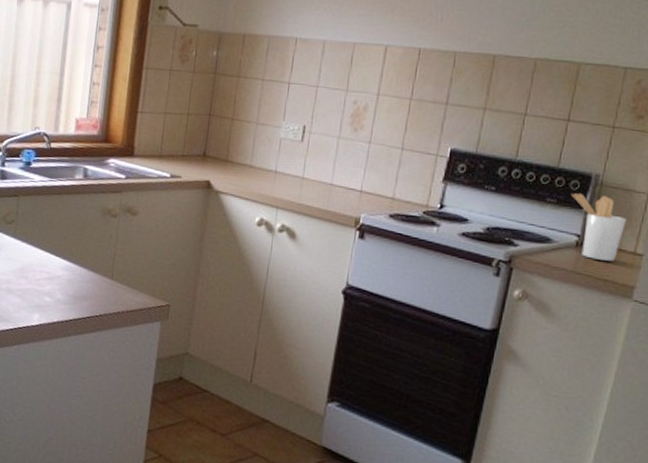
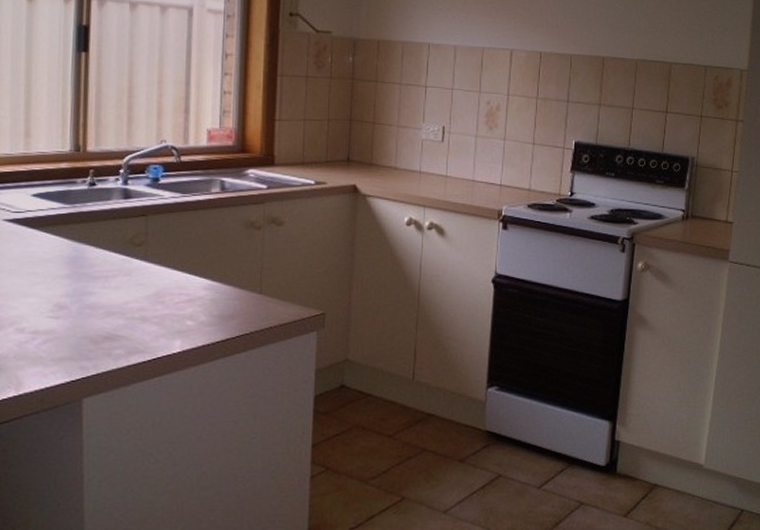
utensil holder: present [571,193,627,261] -> none [674,174,718,230]

